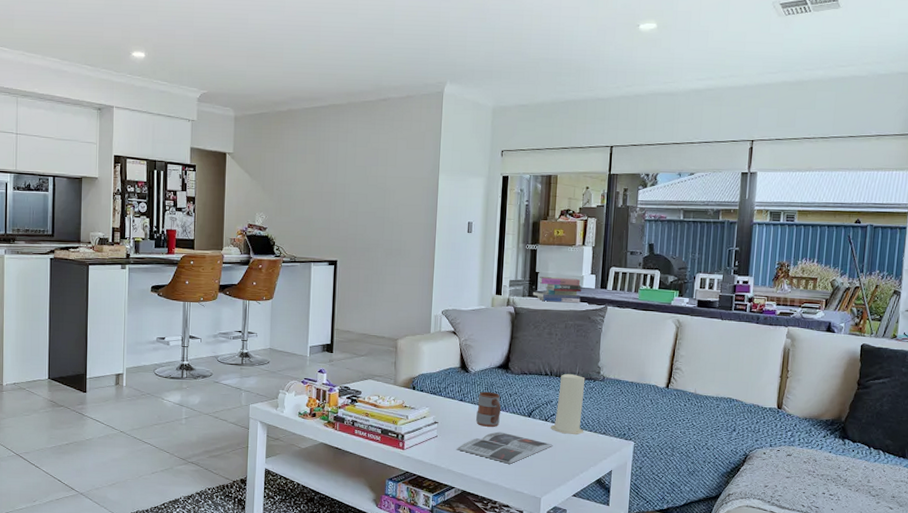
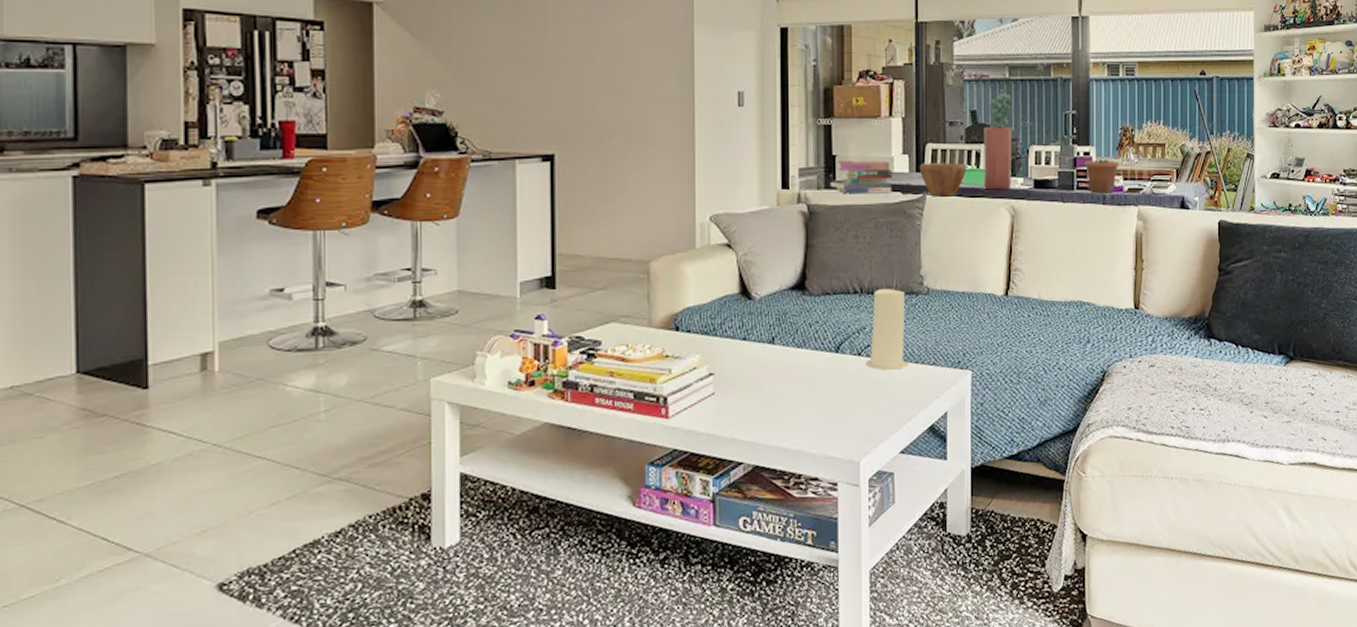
magazine: present [457,431,553,464] -> none [743,377,870,420]
mug: present [476,391,502,427] -> none [766,323,800,372]
bowl: none [603,282,642,309] -> present [919,163,966,197]
vase: none [655,224,685,307] -> present [984,83,1012,190]
planter: none [742,287,774,315] -> present [1084,159,1119,193]

